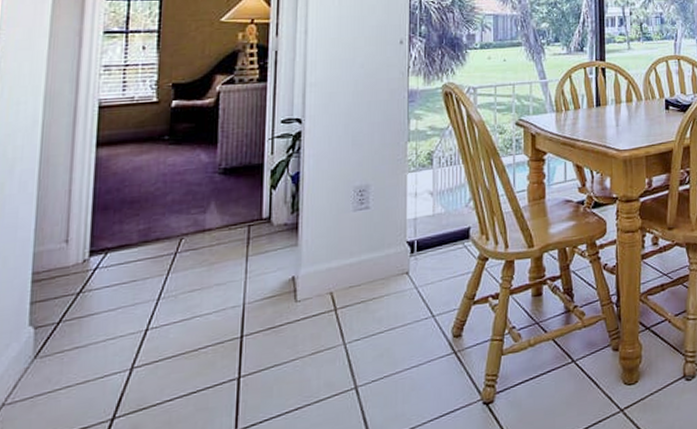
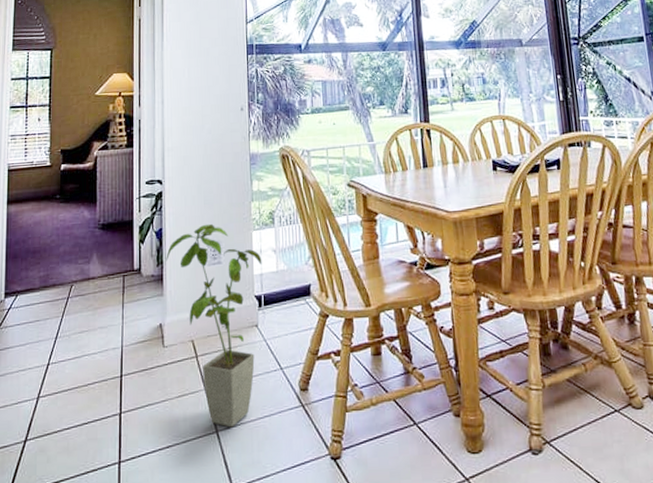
house plant: none [303,166,417,382] -> present [166,223,262,428]

